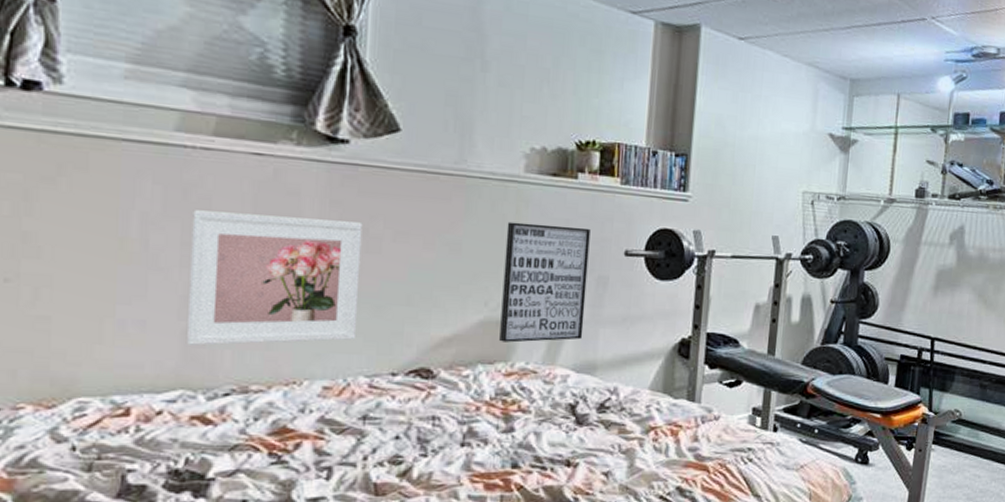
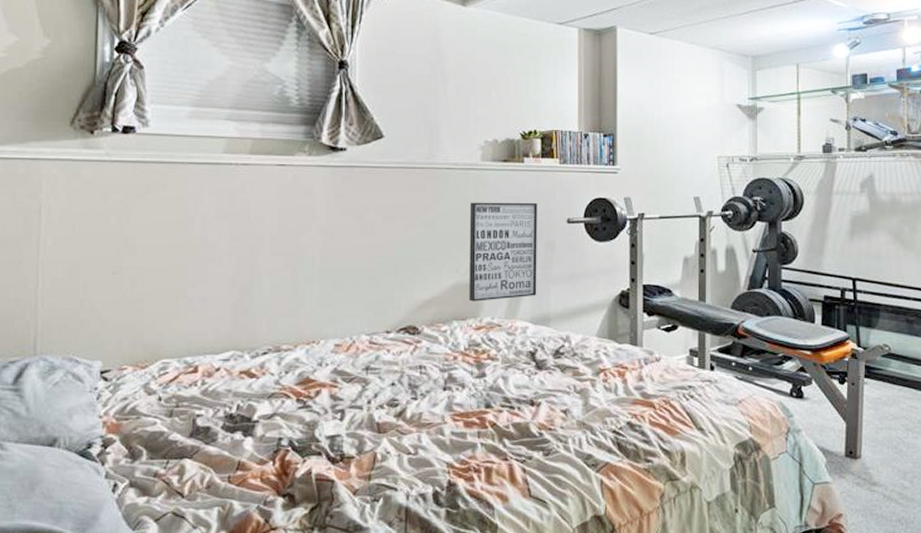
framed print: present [185,210,363,346] -> none [235,211,359,315]

